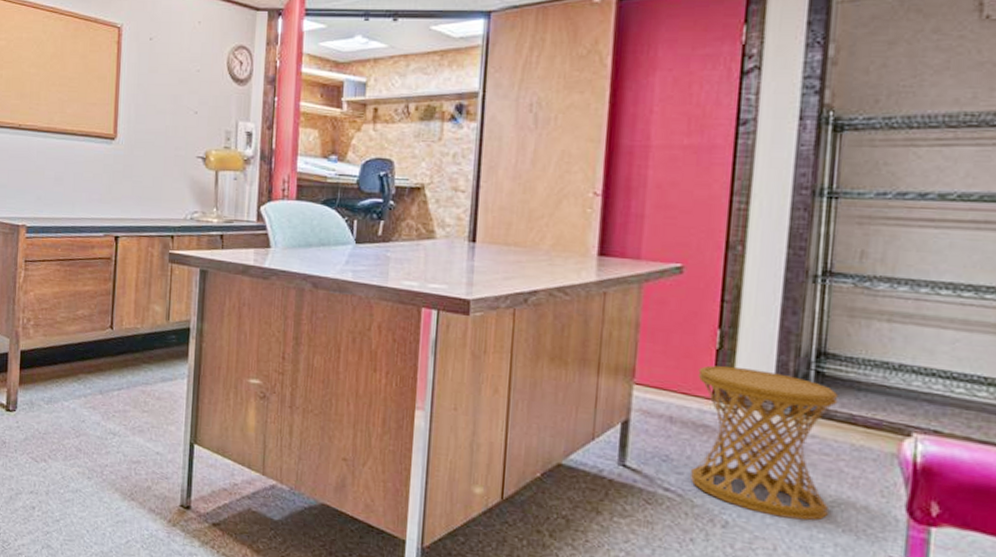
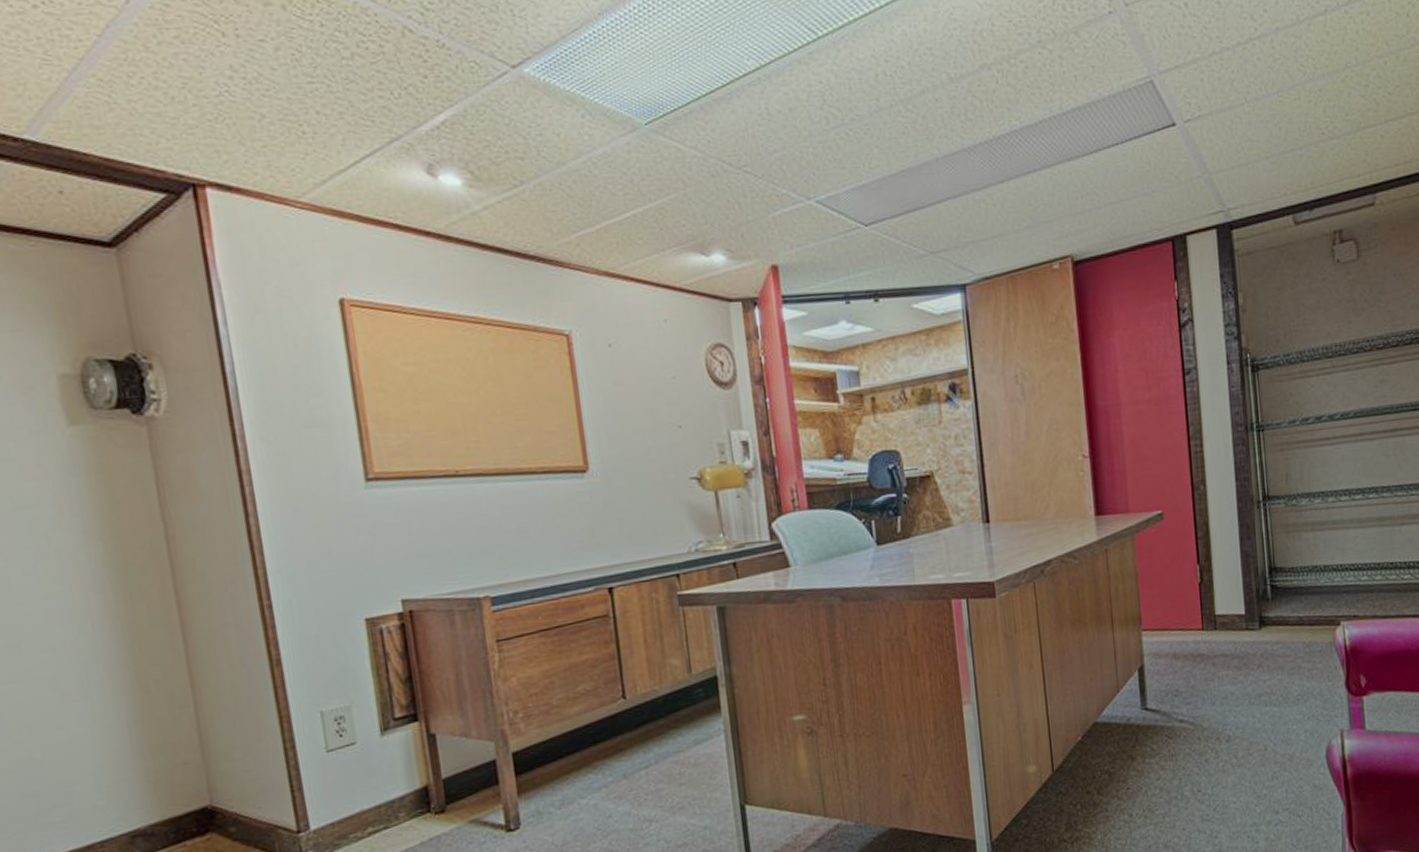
side table: present [689,365,839,521] -> none [1188,593,1297,721]

